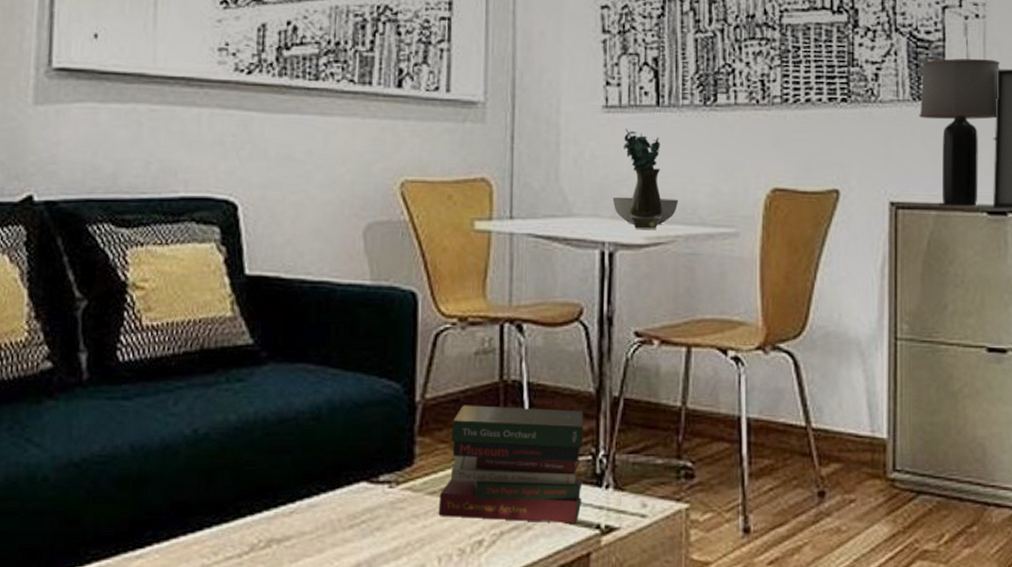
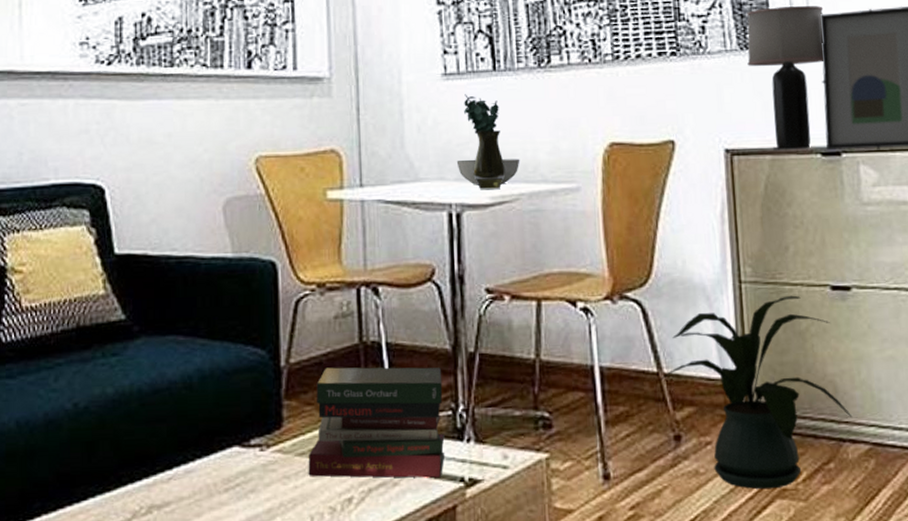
house plant: none [808,355,999,550] -> present [660,295,853,489]

